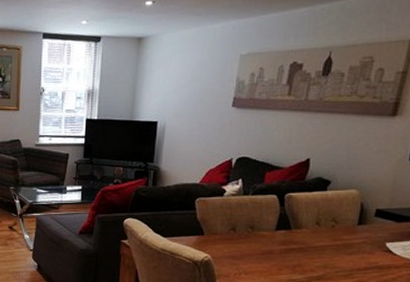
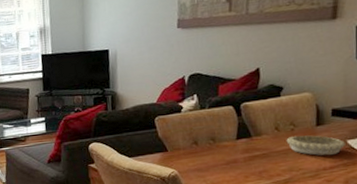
decorative bowl: none [325,232,384,255] -> present [286,135,345,156]

